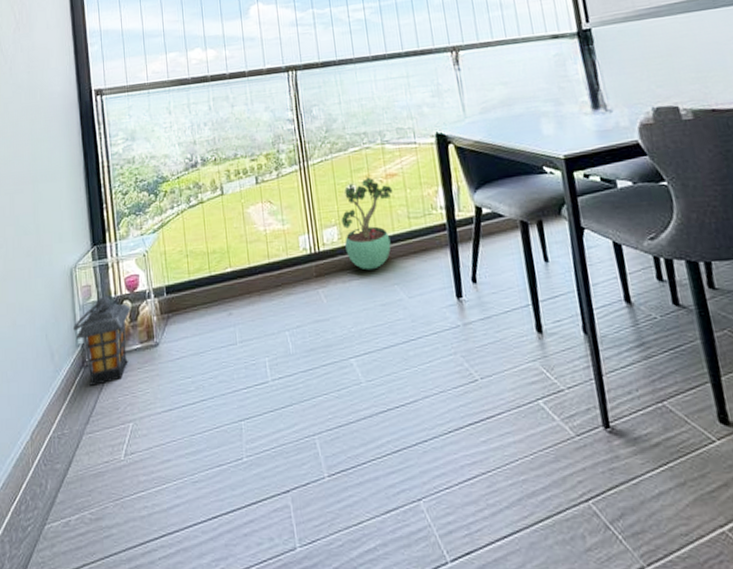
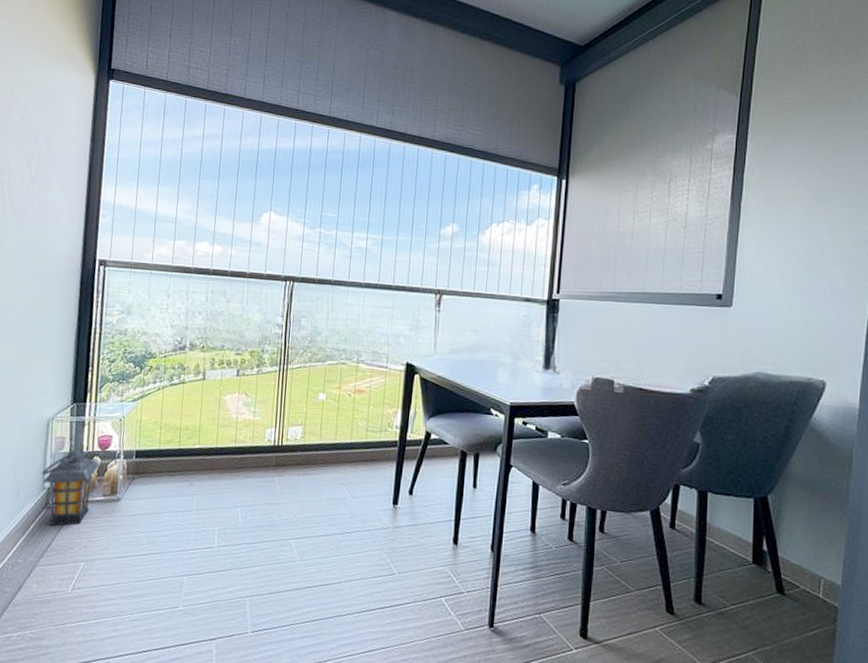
potted plant: present [341,177,393,271] -> none [306,388,358,469]

